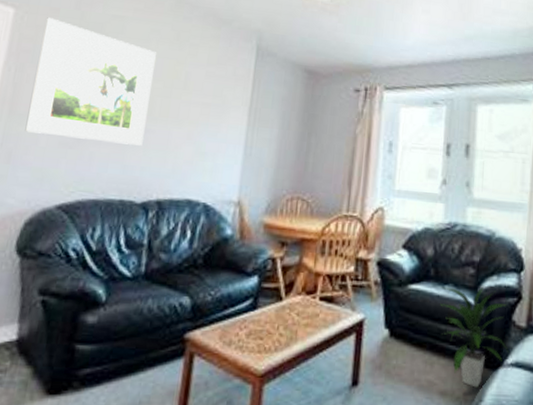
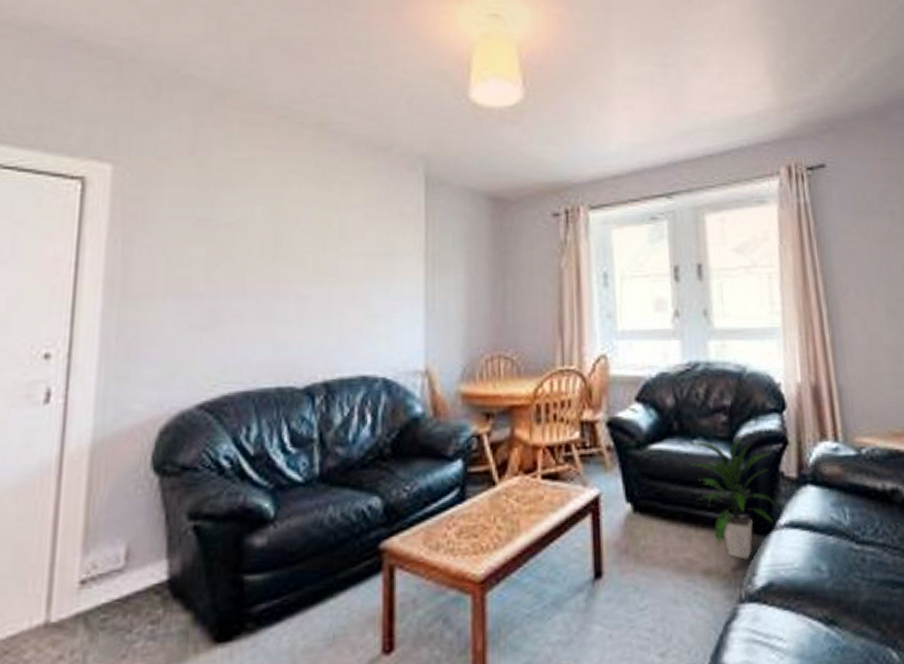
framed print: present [25,17,156,146] -> none [145,170,299,318]

